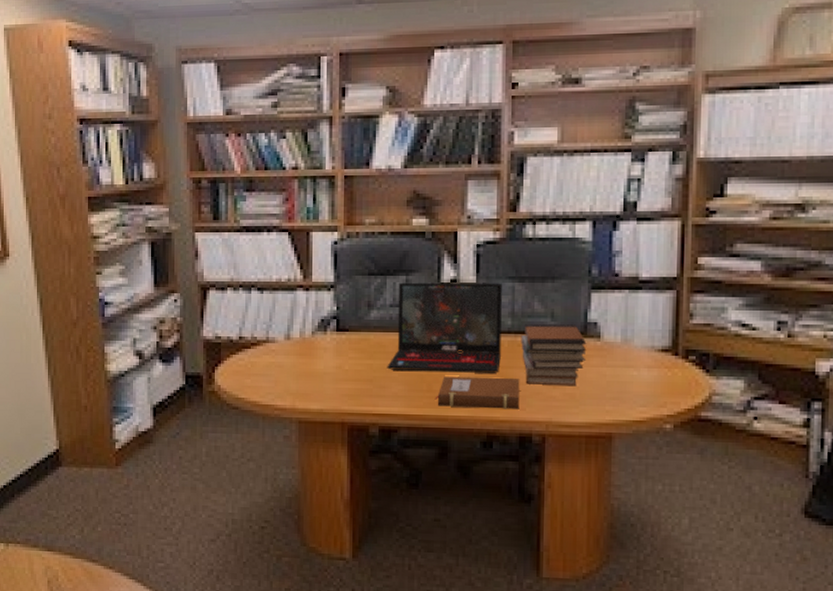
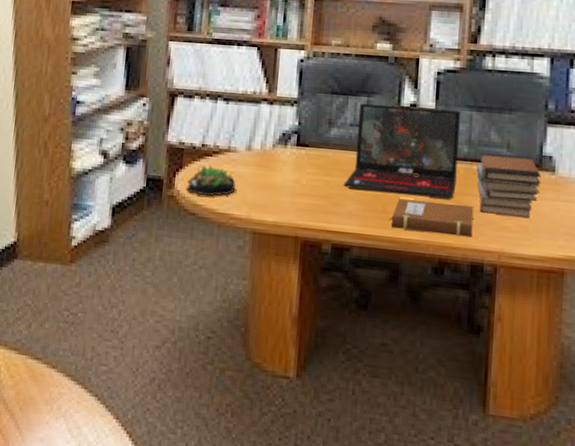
succulent plant: none [227,357,277,389] -> present [186,165,236,197]

